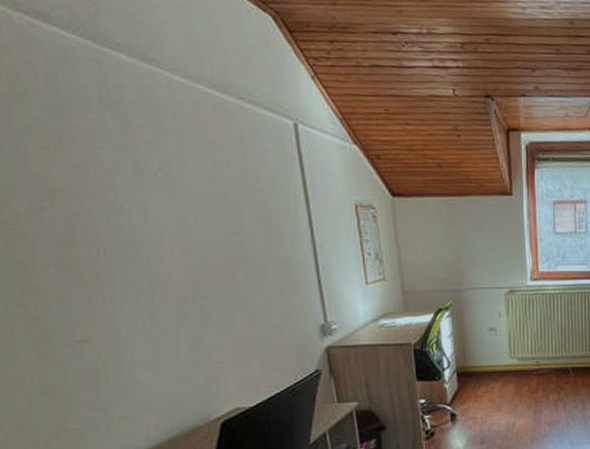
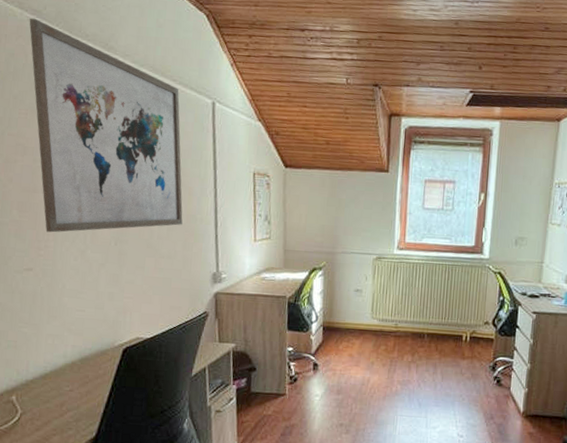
wall art: none [32,23,275,294] -> present [29,18,183,233]

